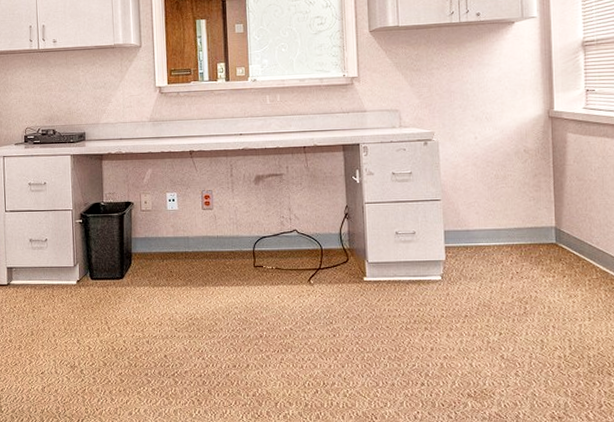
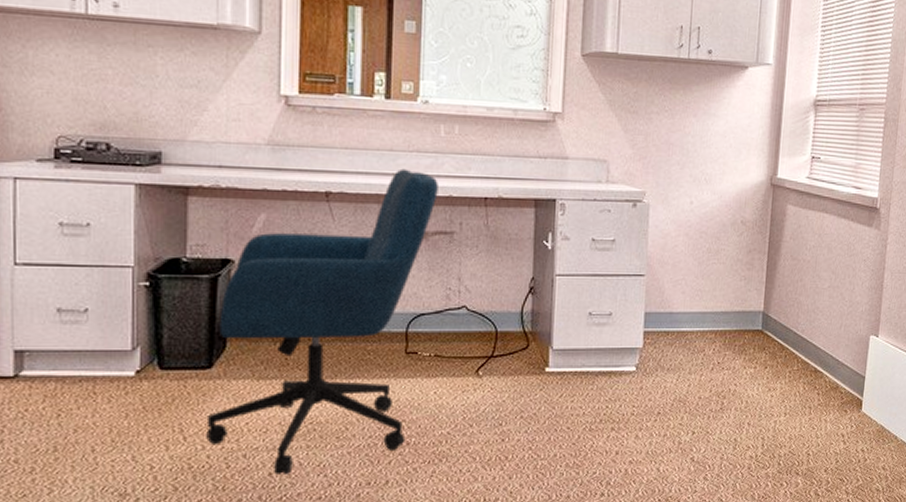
office chair: none [122,130,269,356] -> present [206,168,438,474]

